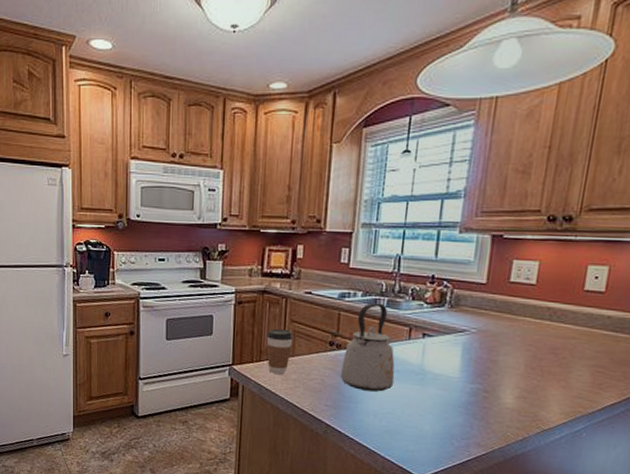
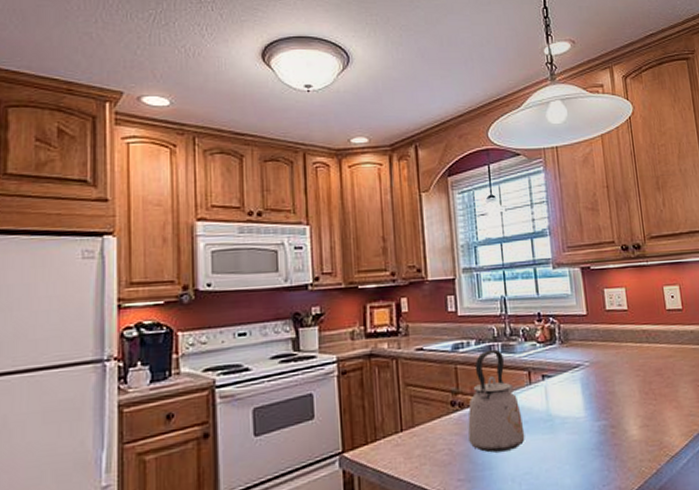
coffee cup: present [266,329,293,375] -> none [380,395,411,454]

